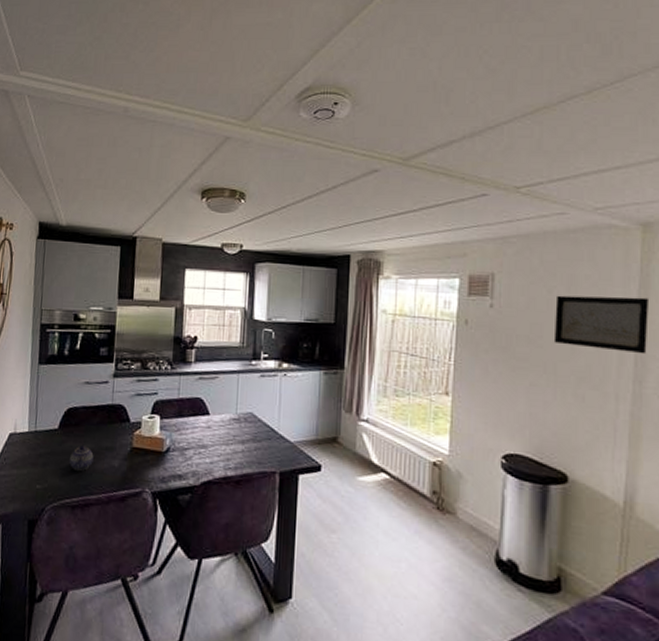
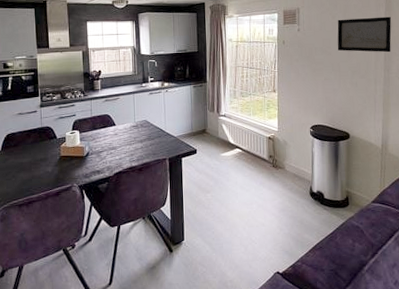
teapot: present [70,444,94,472] -> none [13,159,32,180]

